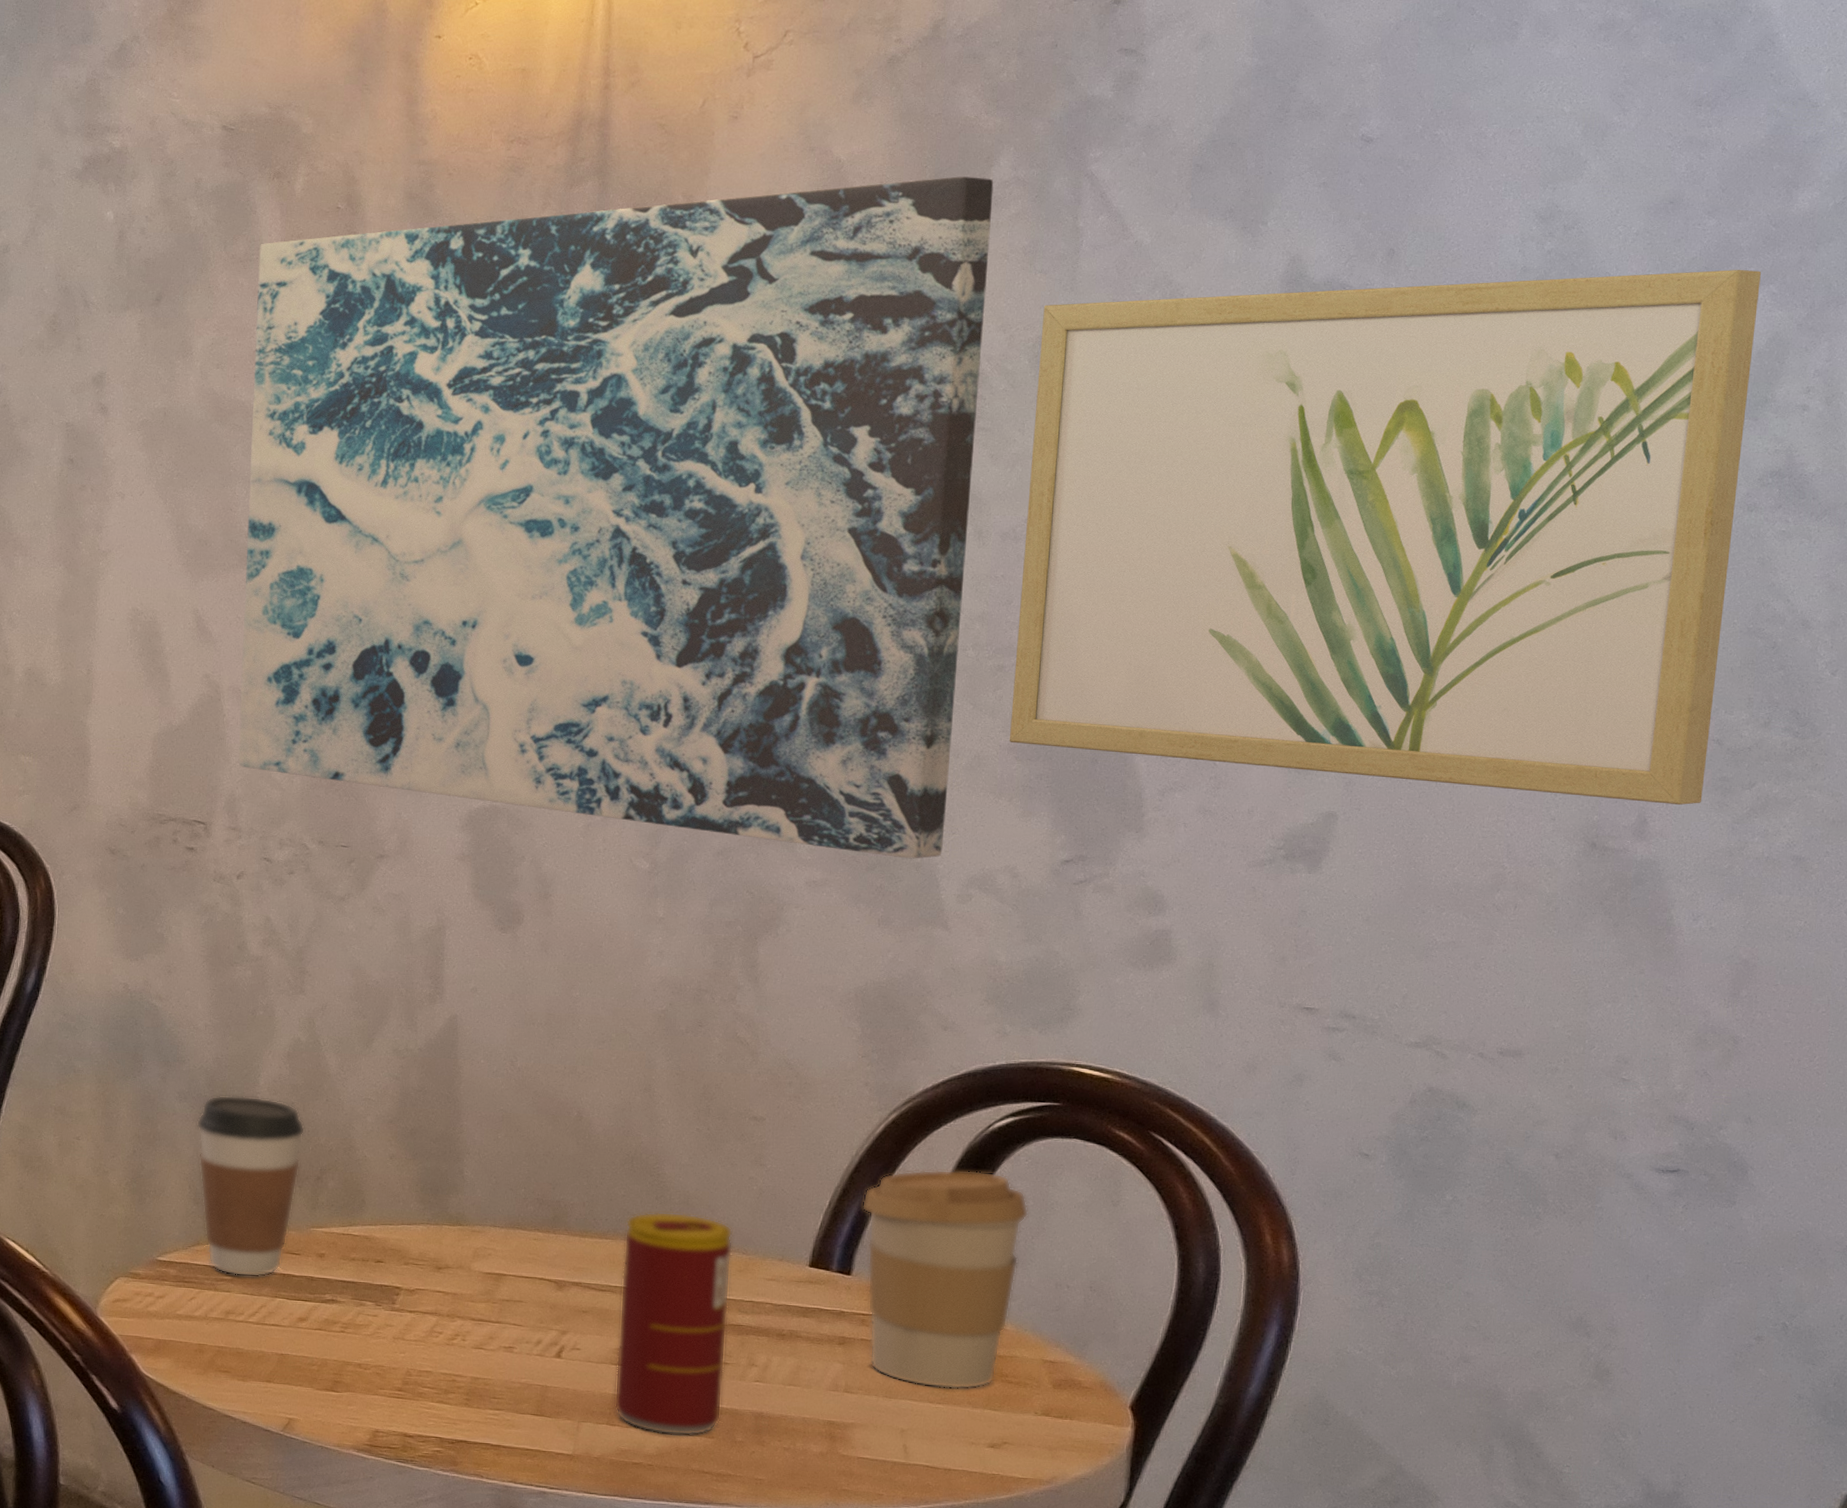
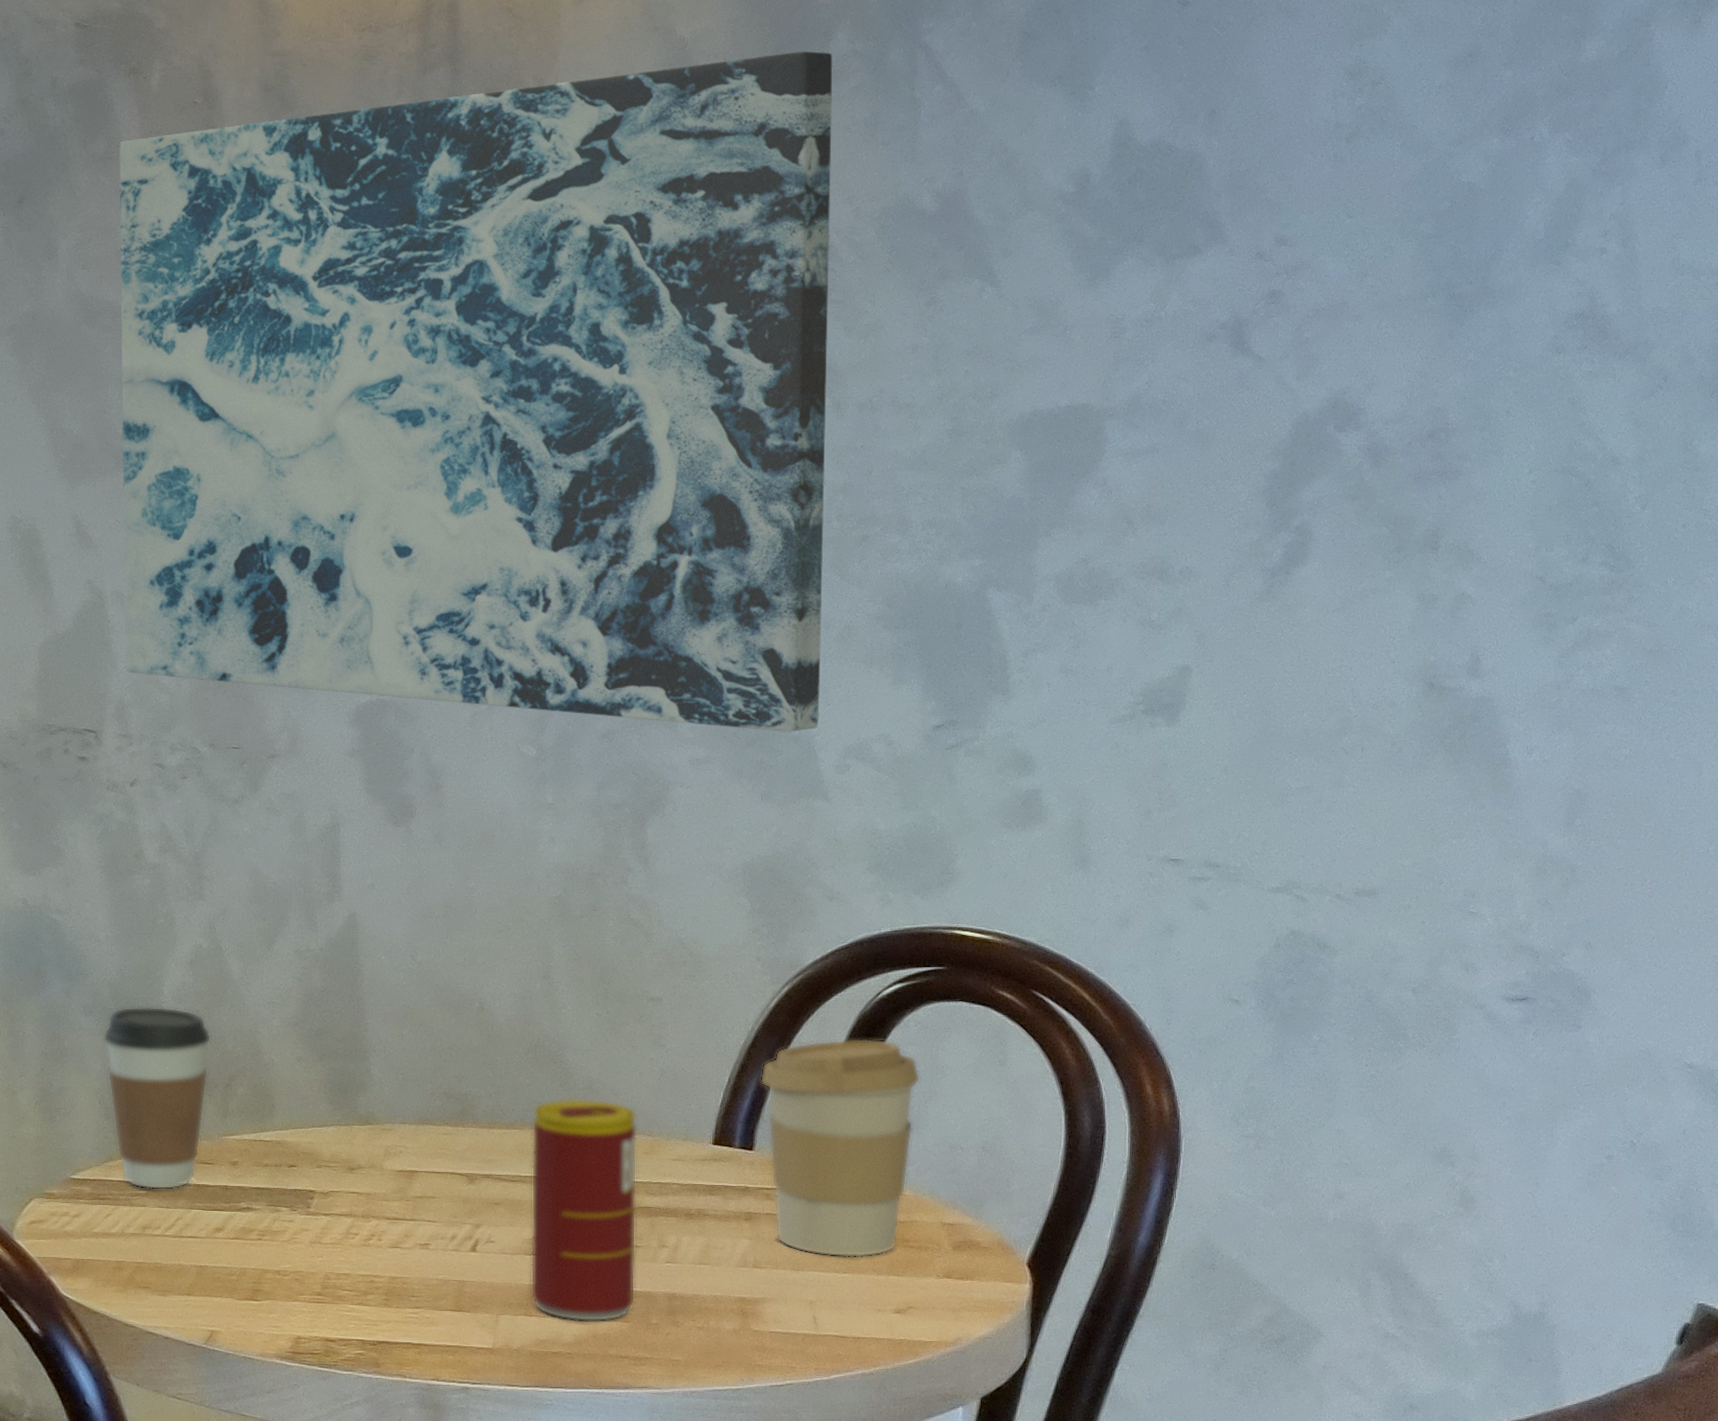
wall art: present [1009,269,1762,806] -> none [876,118,1557,643]

